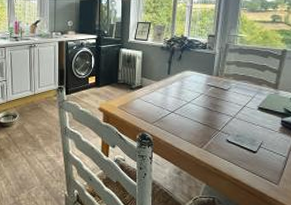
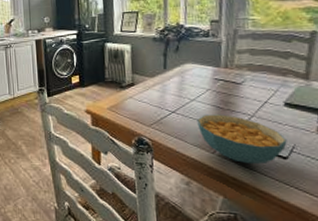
cereal bowl: none [191,115,257,157] -> present [197,114,287,165]

